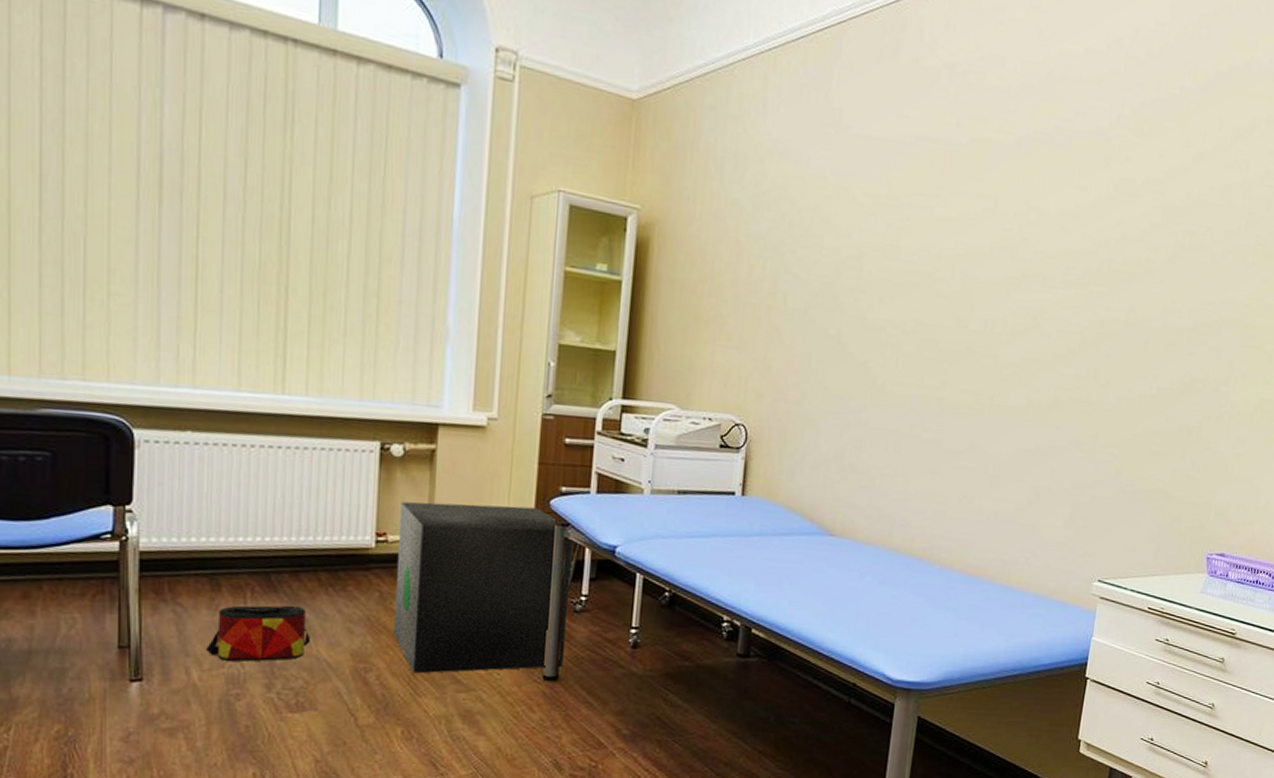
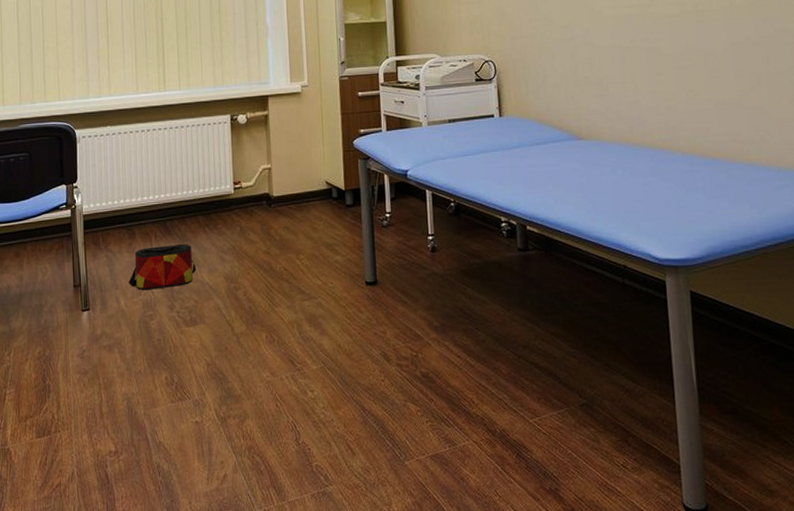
storage bin: present [393,502,573,674] -> none [248,148,379,288]

